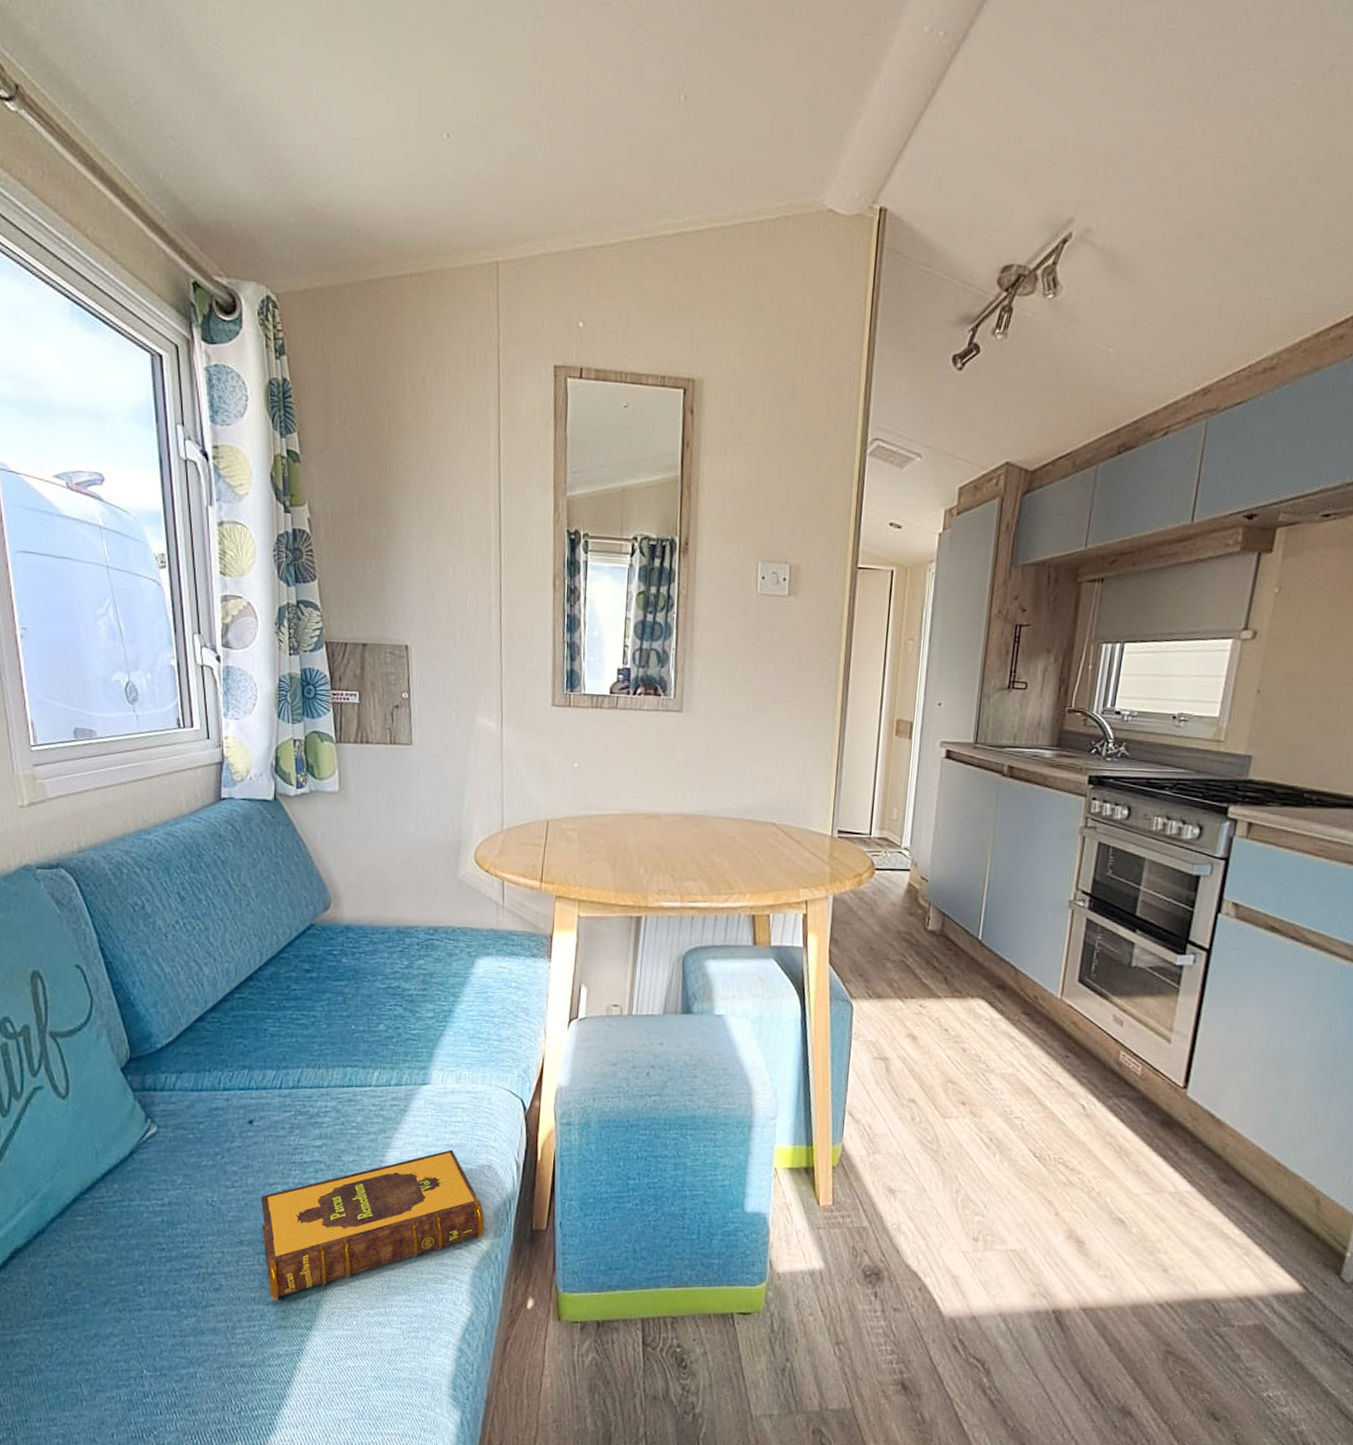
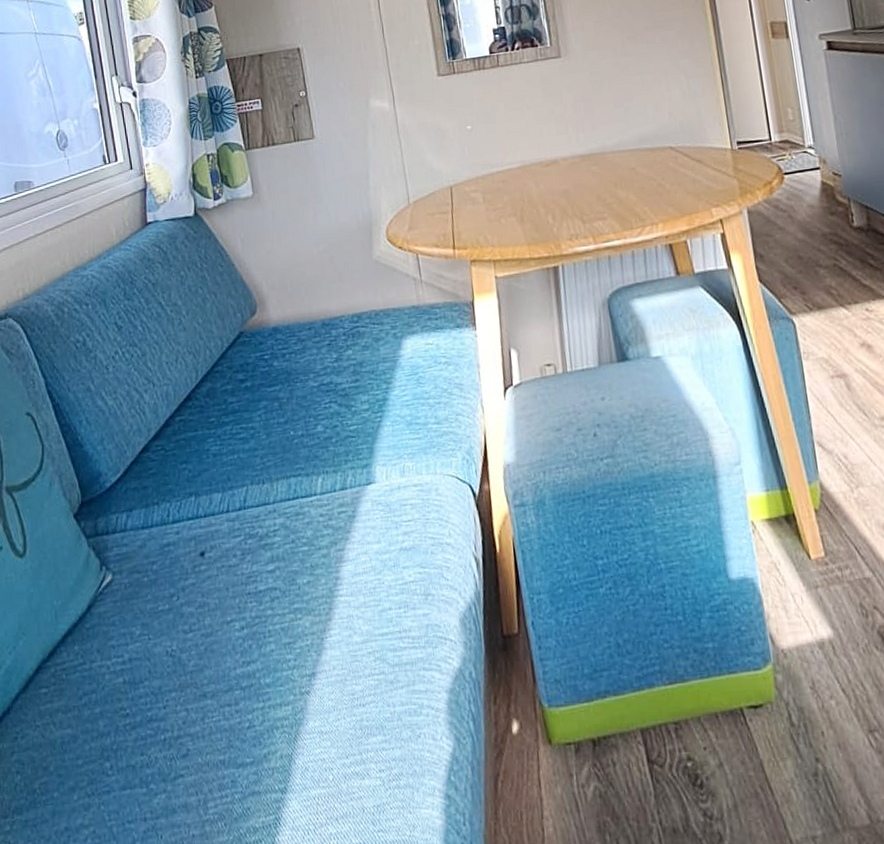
hardback book: present [260,1149,485,1301] -> none [219,553,454,762]

